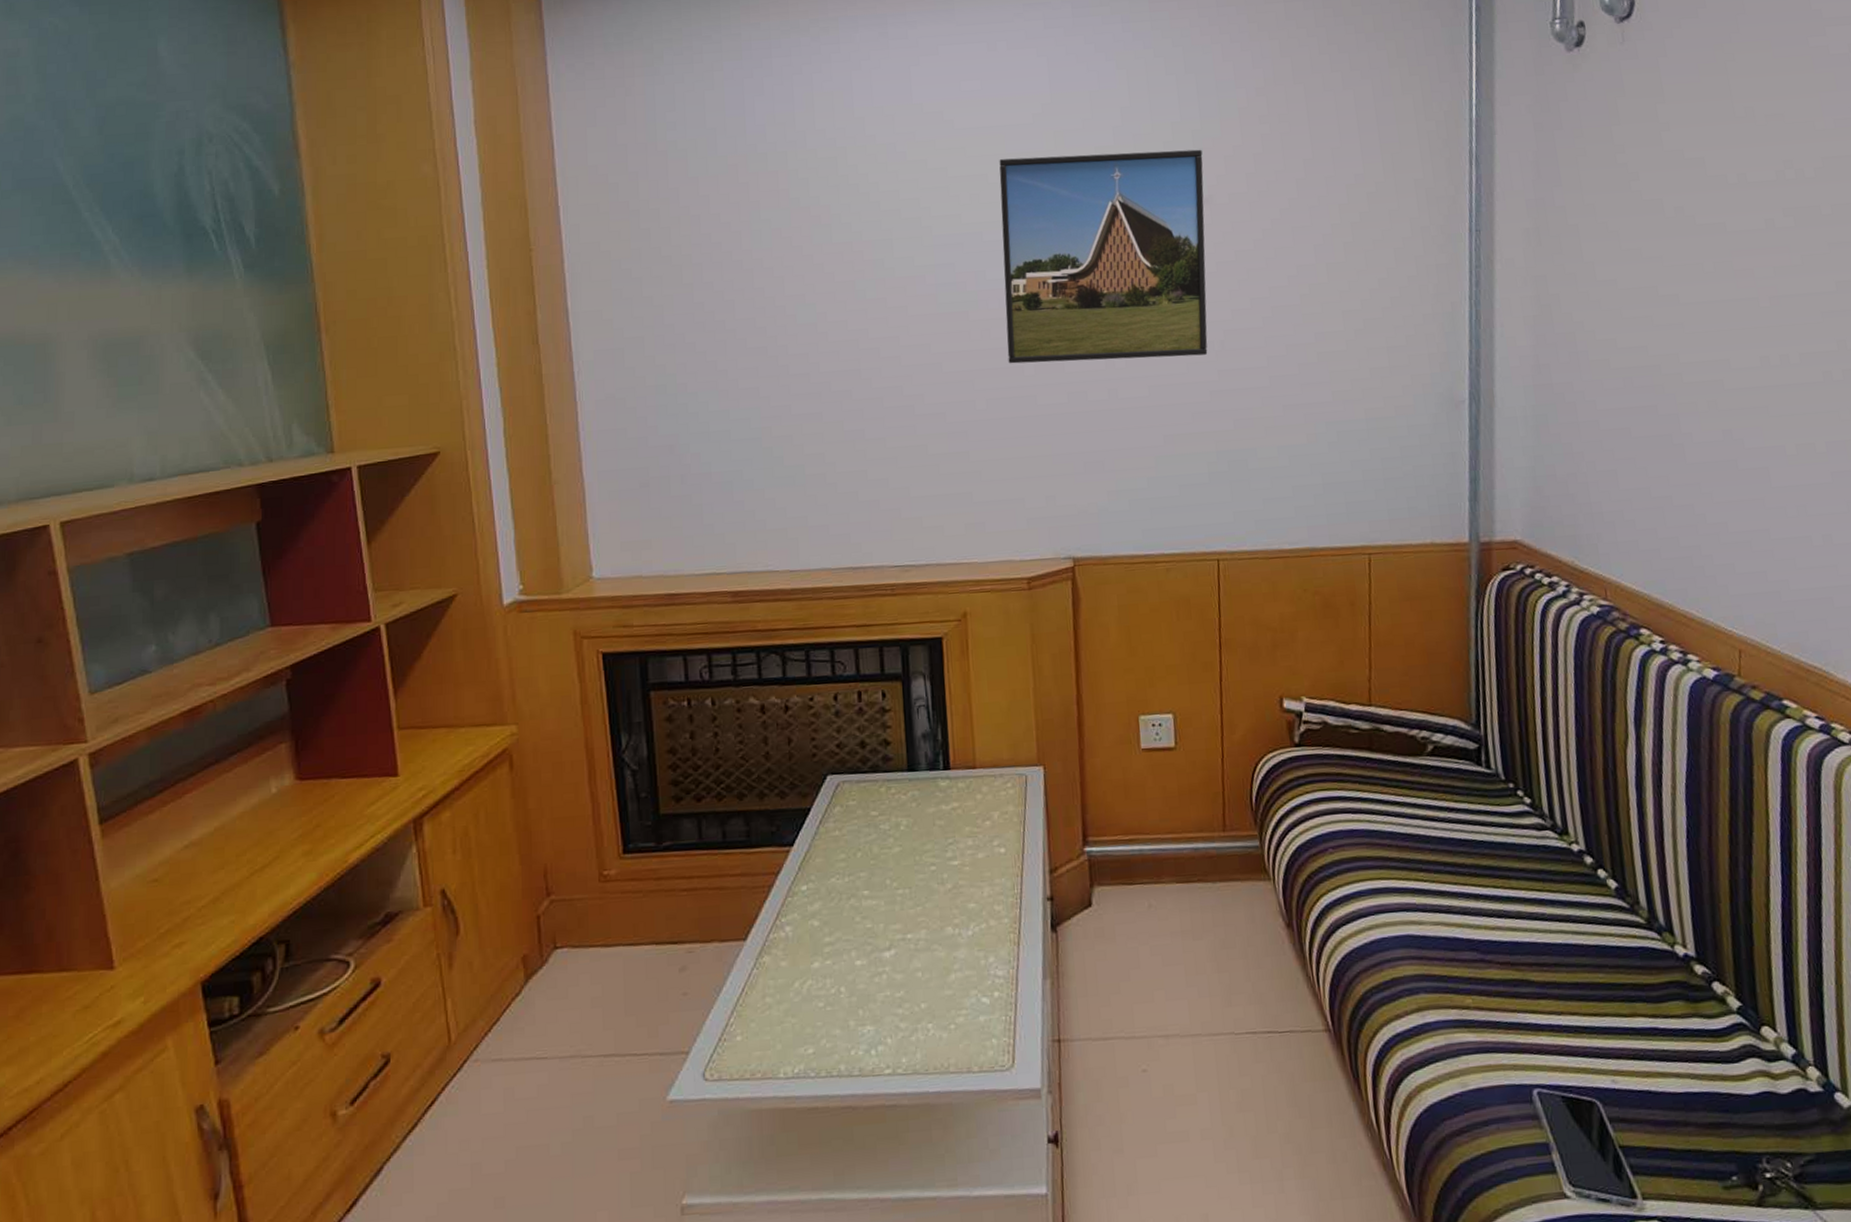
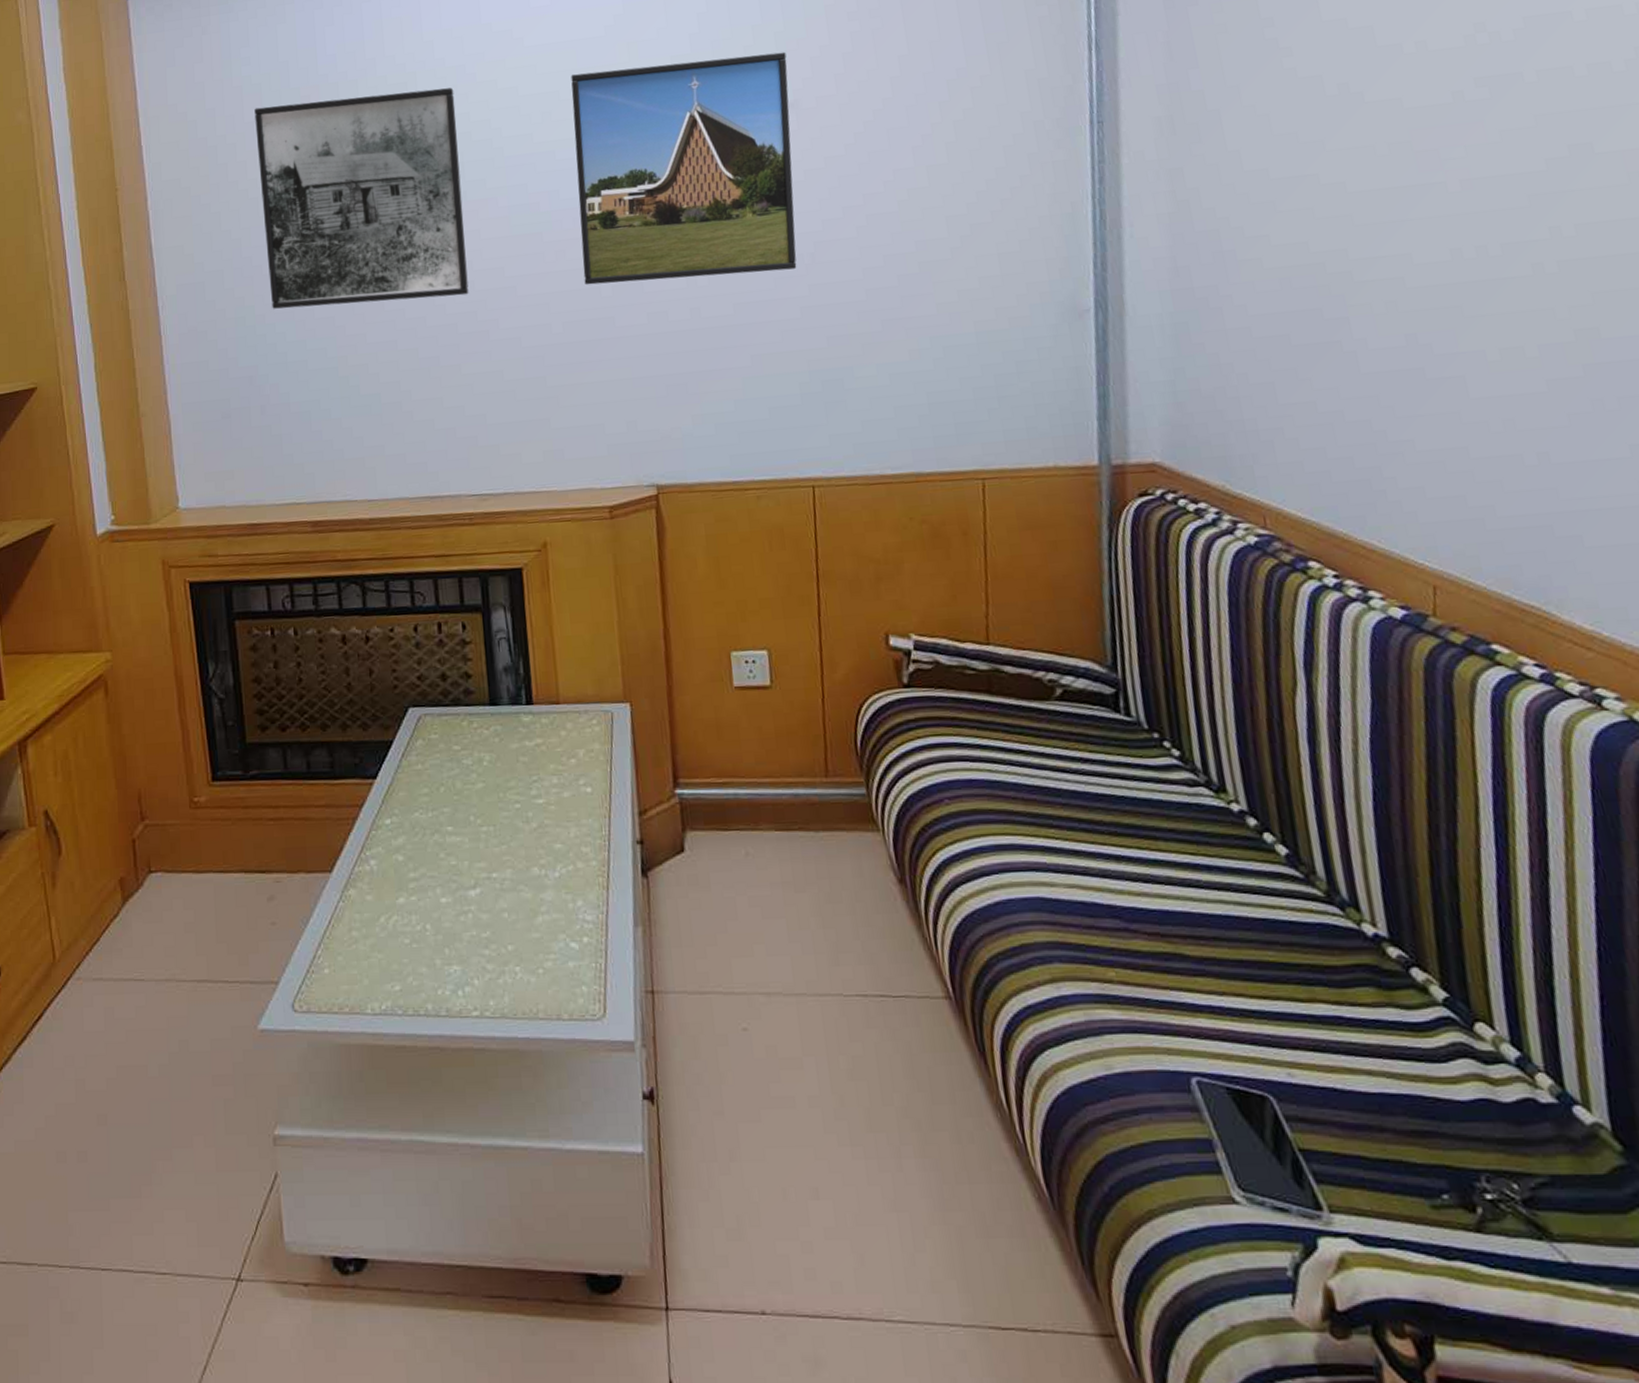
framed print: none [680,165,895,378] -> present [254,87,469,309]

